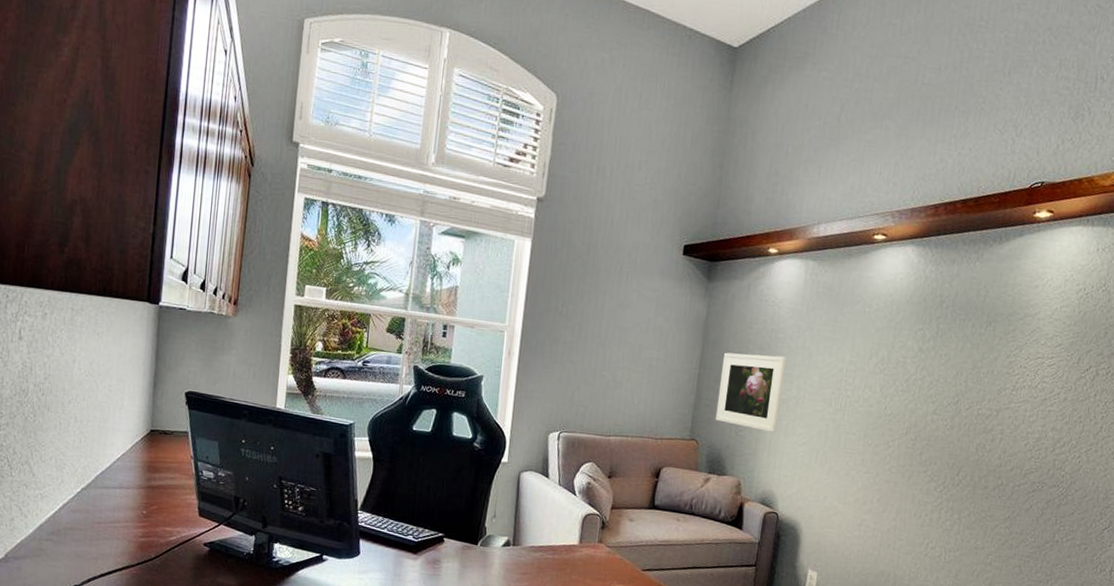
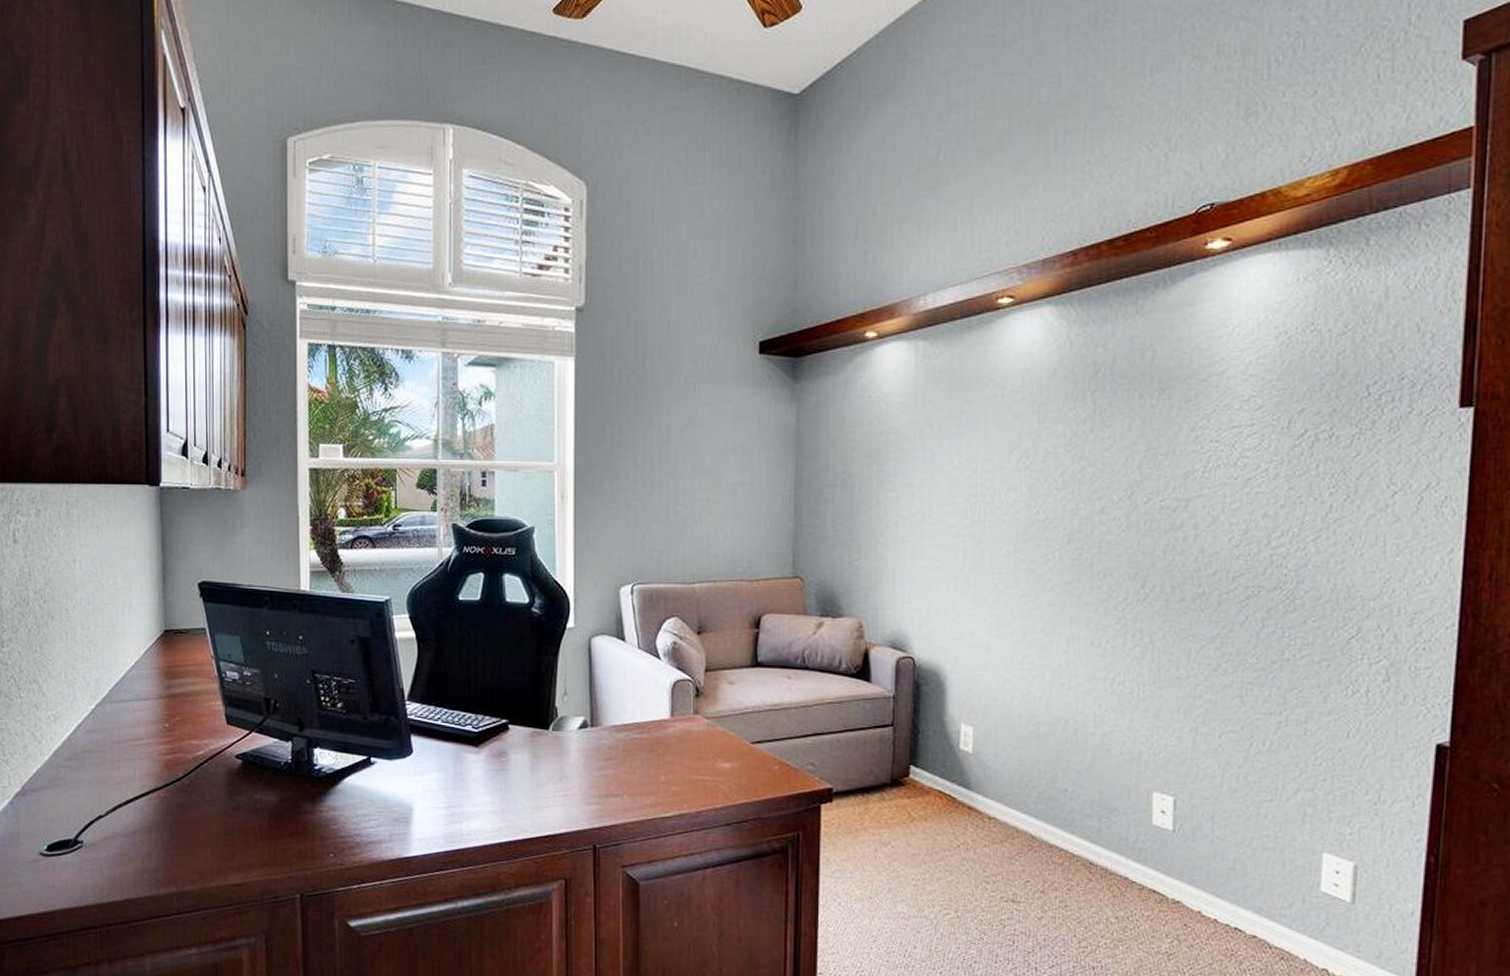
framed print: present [715,352,786,432] -> none [821,463,903,558]

